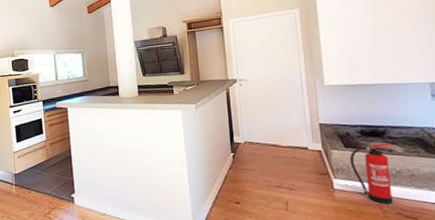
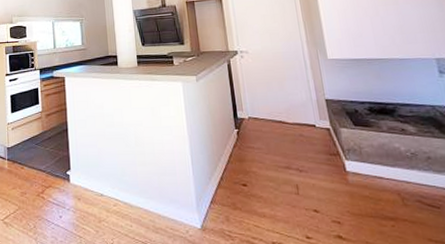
fire extinguisher: present [350,142,393,205] -> none [360,121,412,190]

